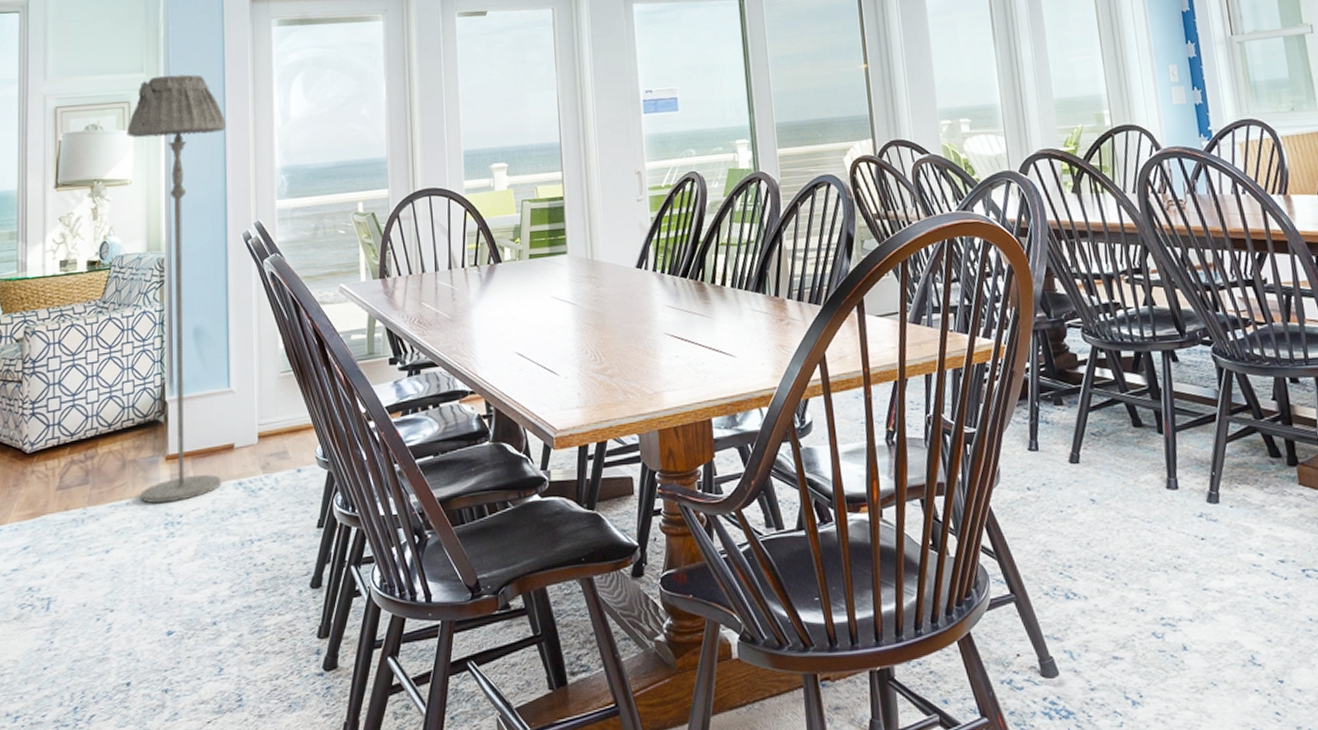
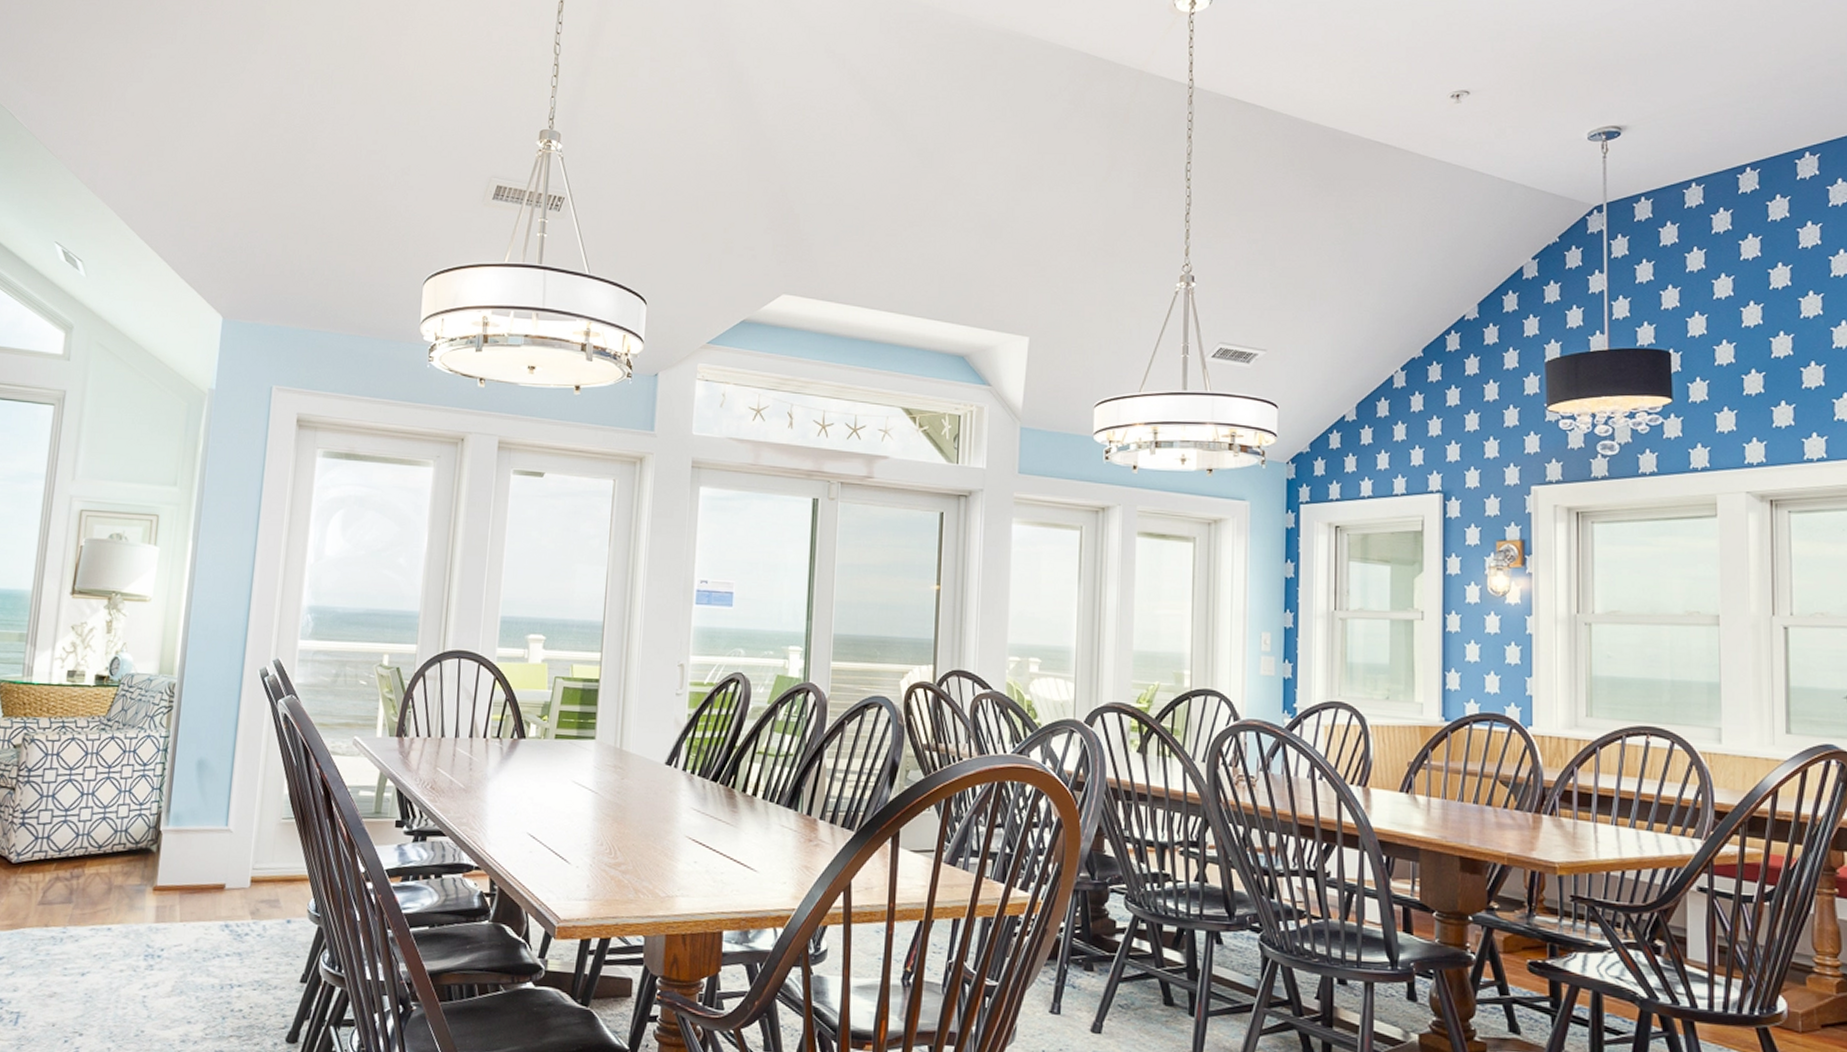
floor lamp: present [127,74,227,504] -> none [123,492,257,934]

